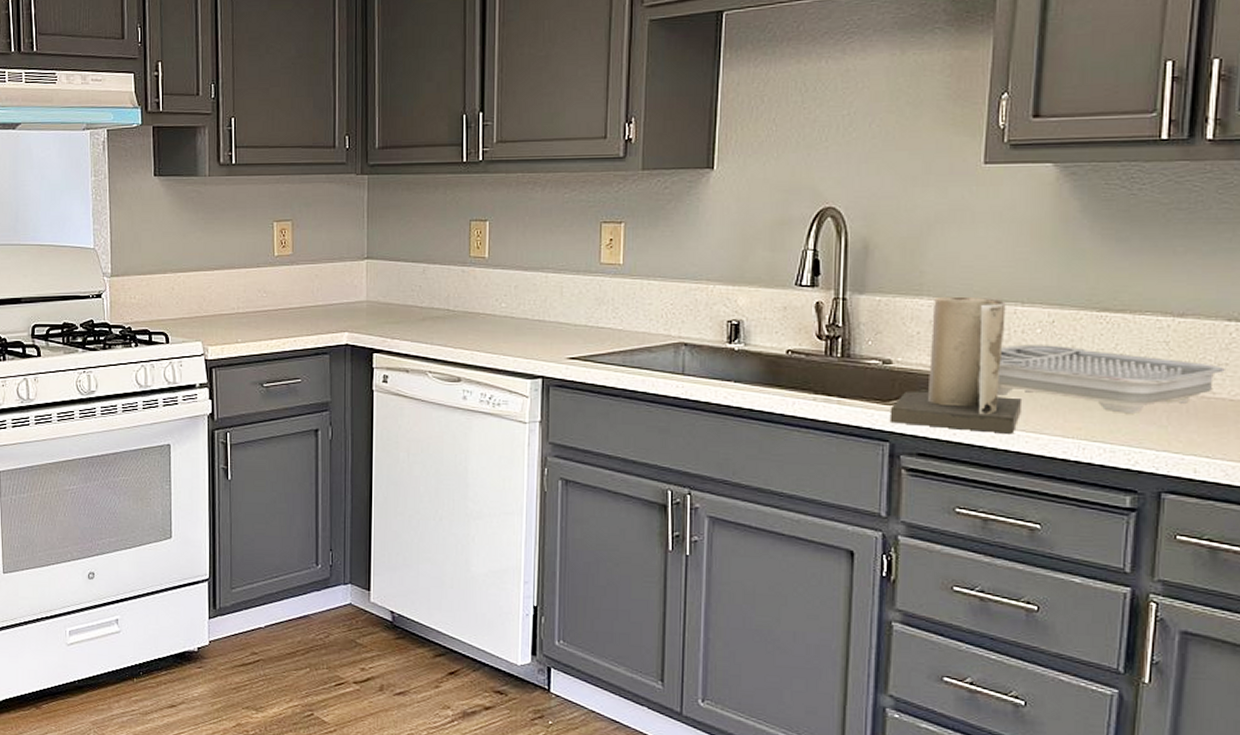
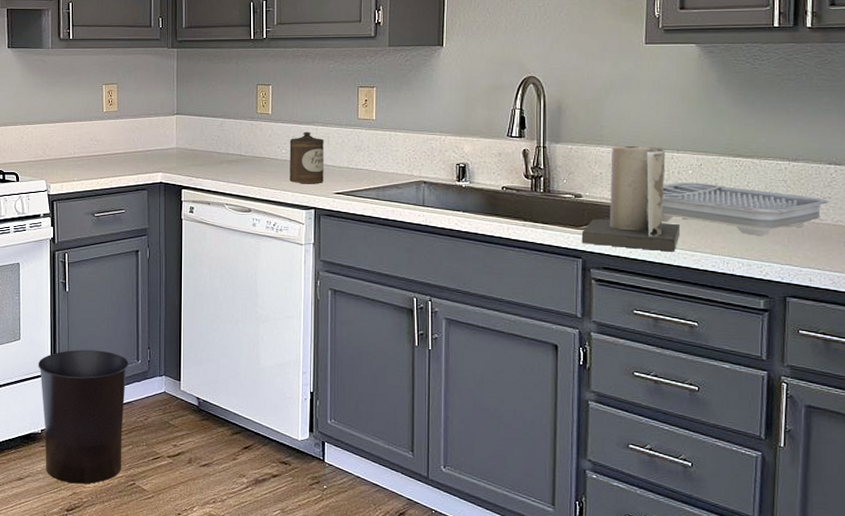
waste bin: none [193,551,305,714] -> present [38,349,128,484]
canister: none [510,279,555,347] -> present [289,131,324,184]

